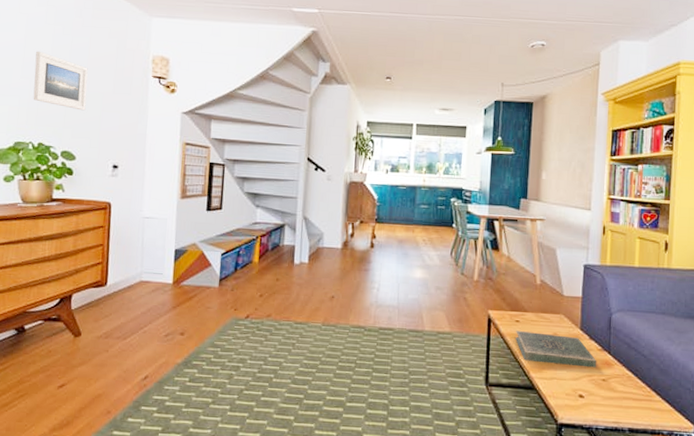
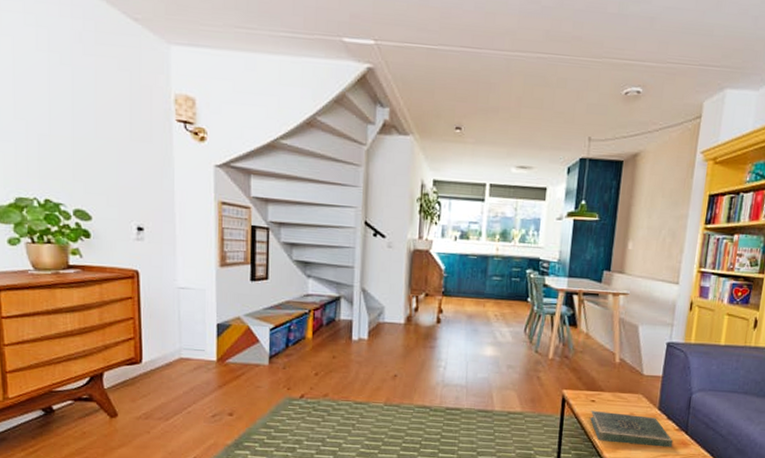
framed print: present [33,51,88,111] -> none [29,85,98,161]

